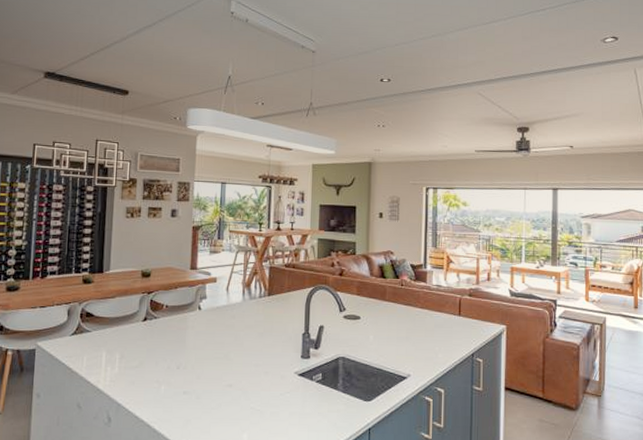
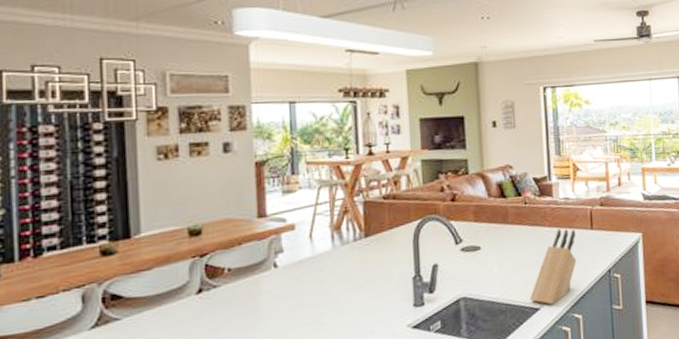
knife block: none [399,311,444,376] -> present [530,229,577,305]

